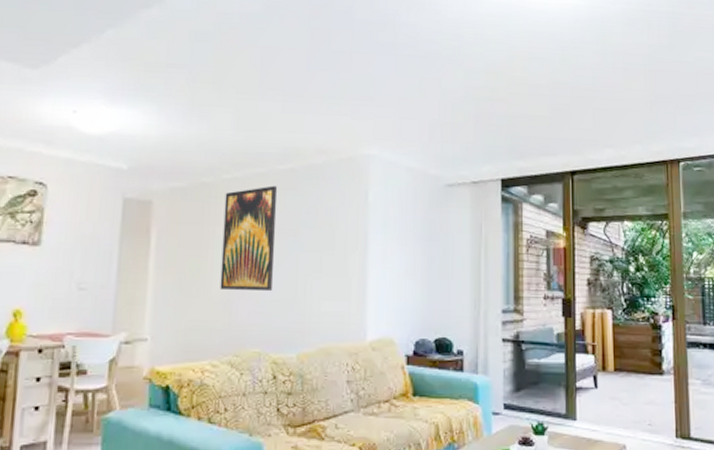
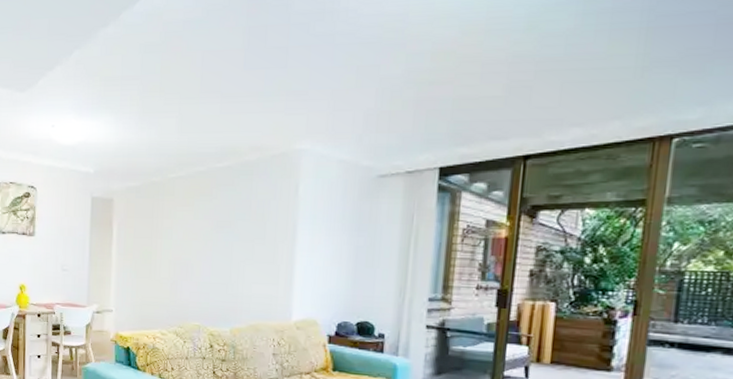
wall art: present [220,185,278,292] -> none [167,182,216,276]

